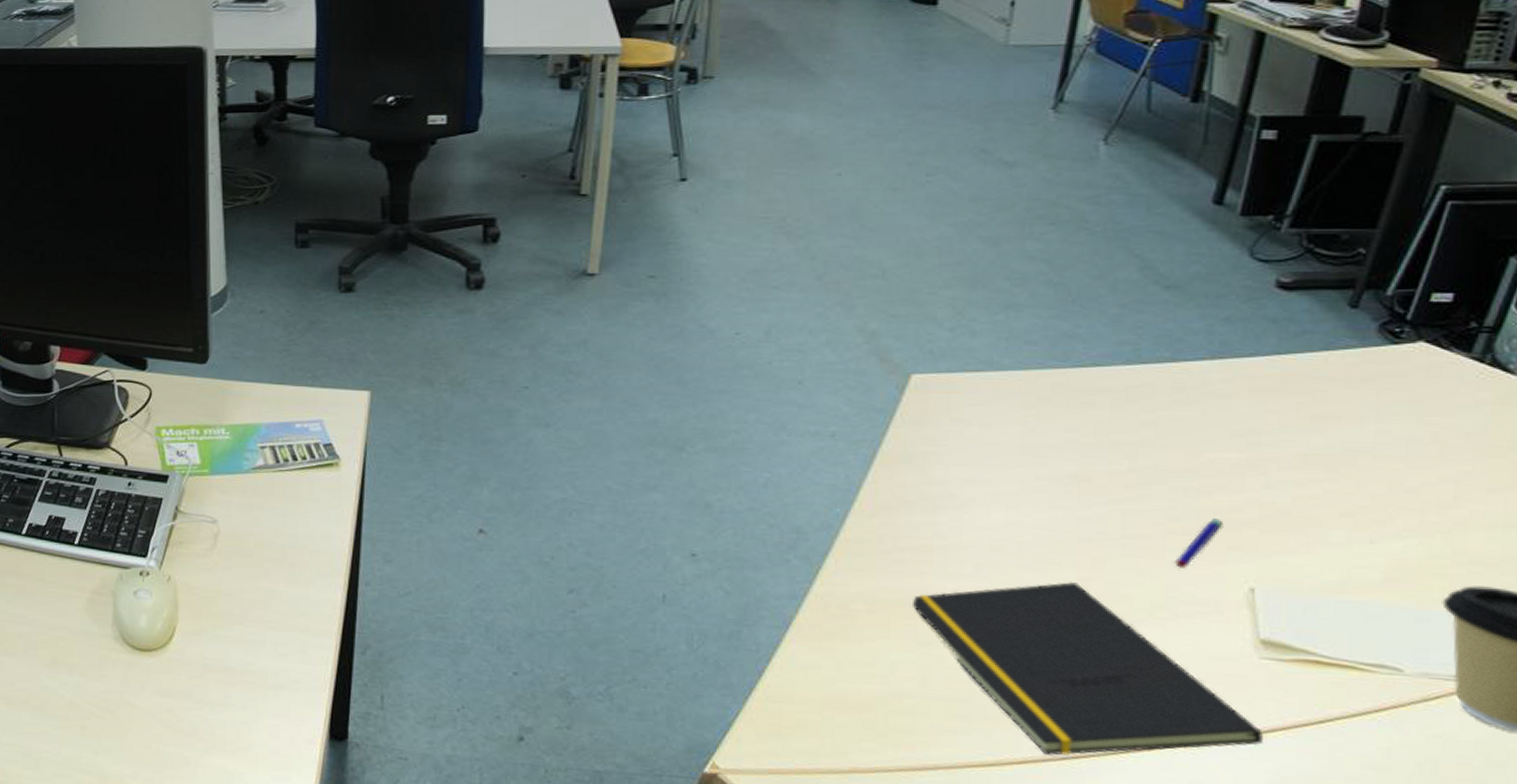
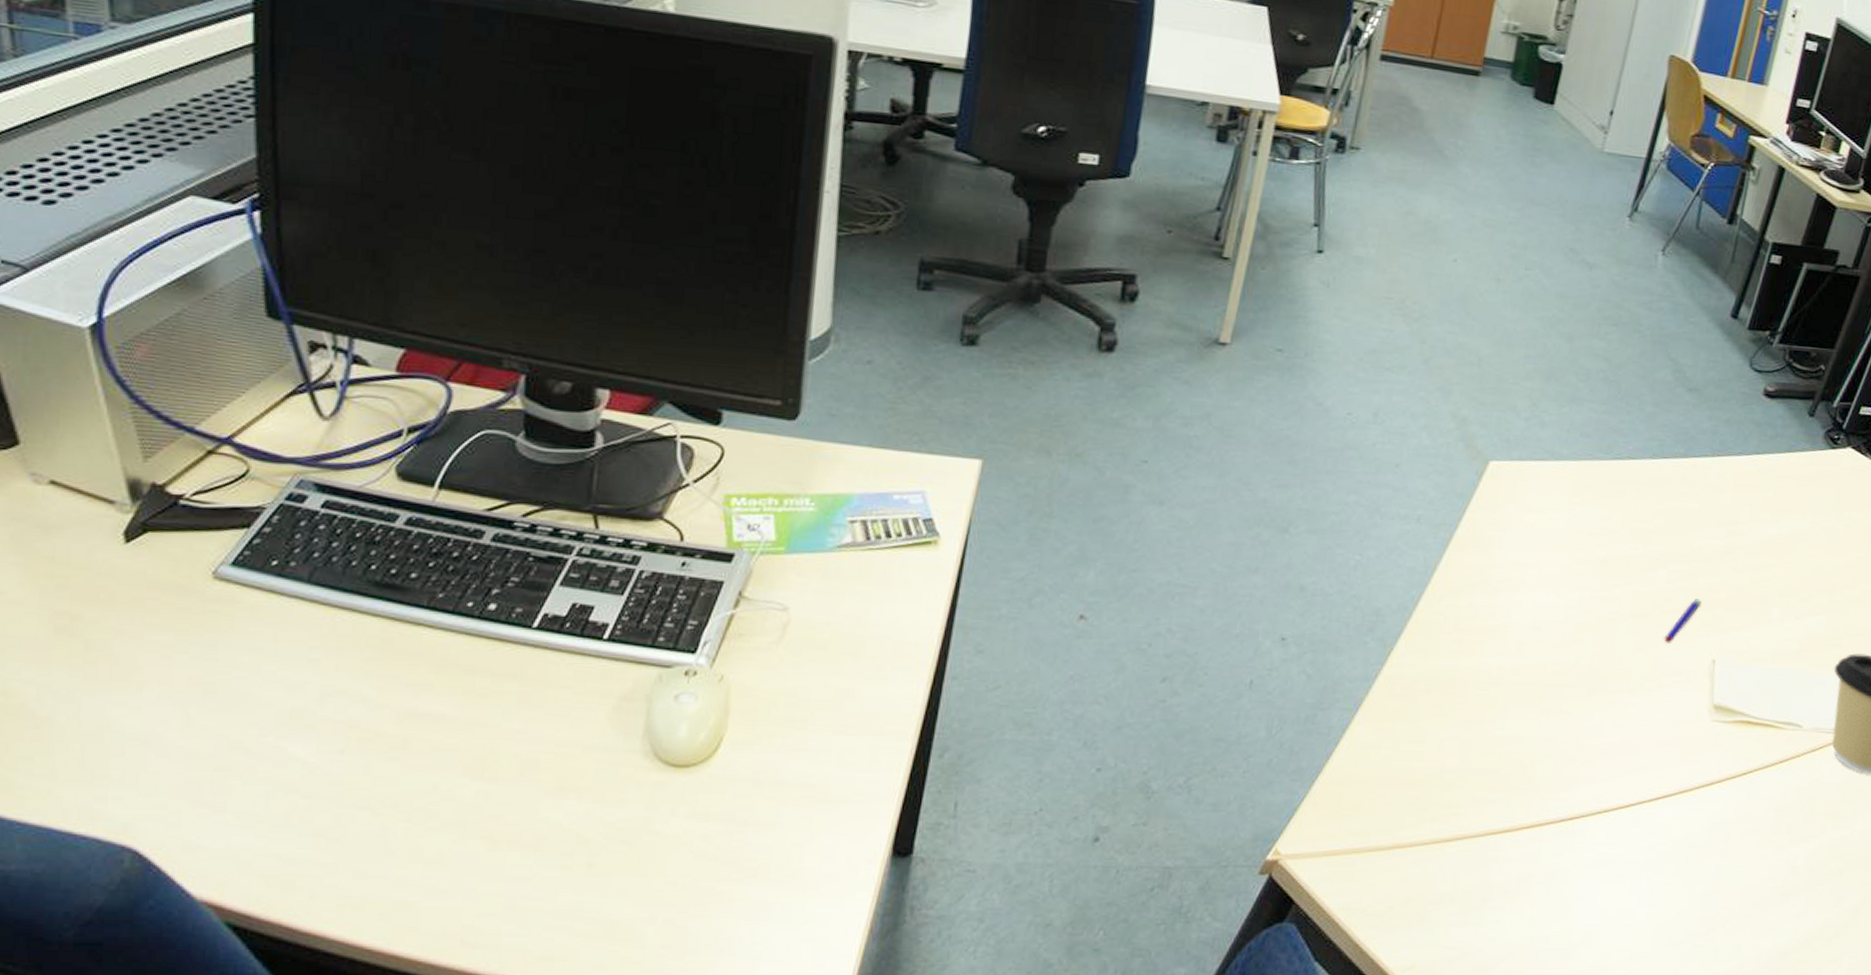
notepad: present [911,582,1263,755] -> none [1463,658,1705,818]

